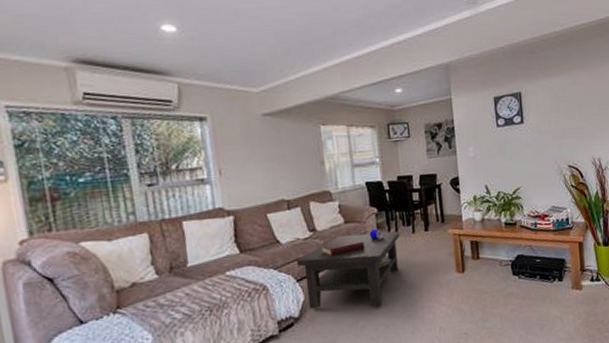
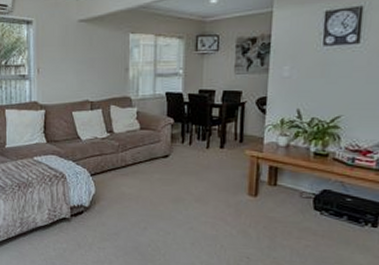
coffee table: present [296,229,400,309] -> none [92,139,194,212]

